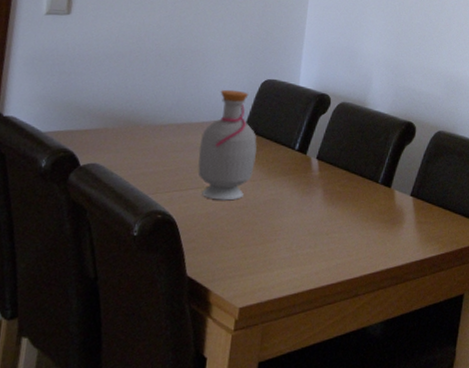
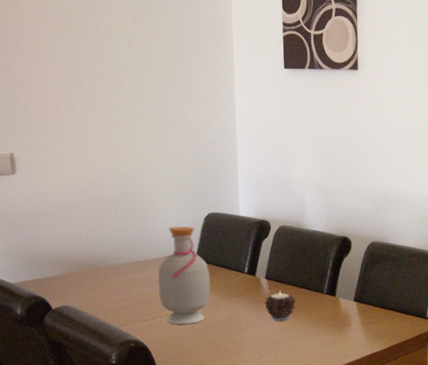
candle: none [311,175,347,209] -> present [264,291,296,321]

